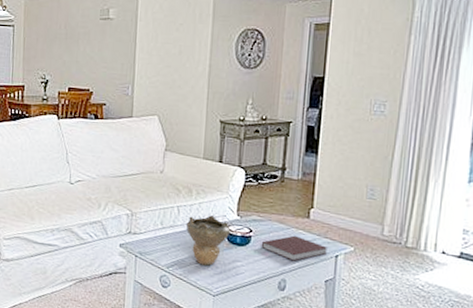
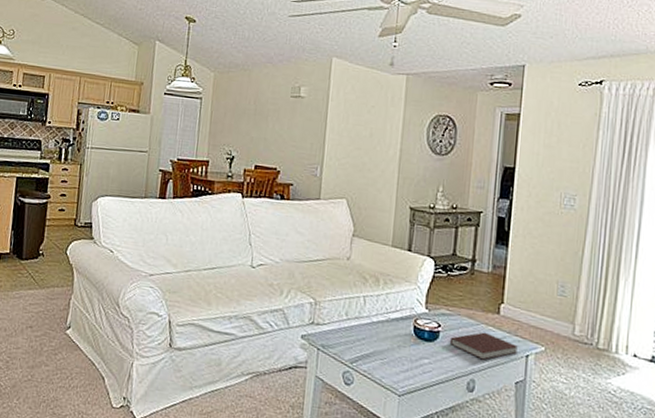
decorative bowl: present [185,215,231,266] -> none [371,307,419,363]

